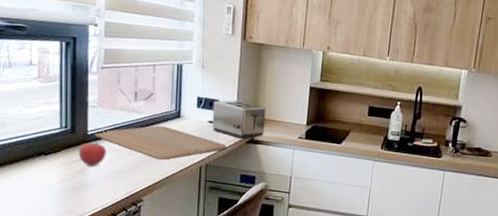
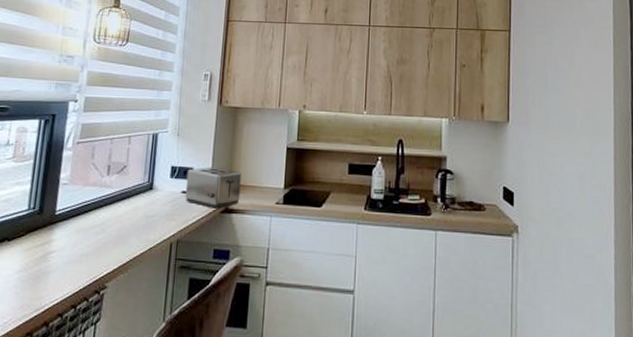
fruit: present [78,142,107,166] -> none [43,223,73,250]
chopping board: present [94,125,227,159] -> none [62,200,200,237]

